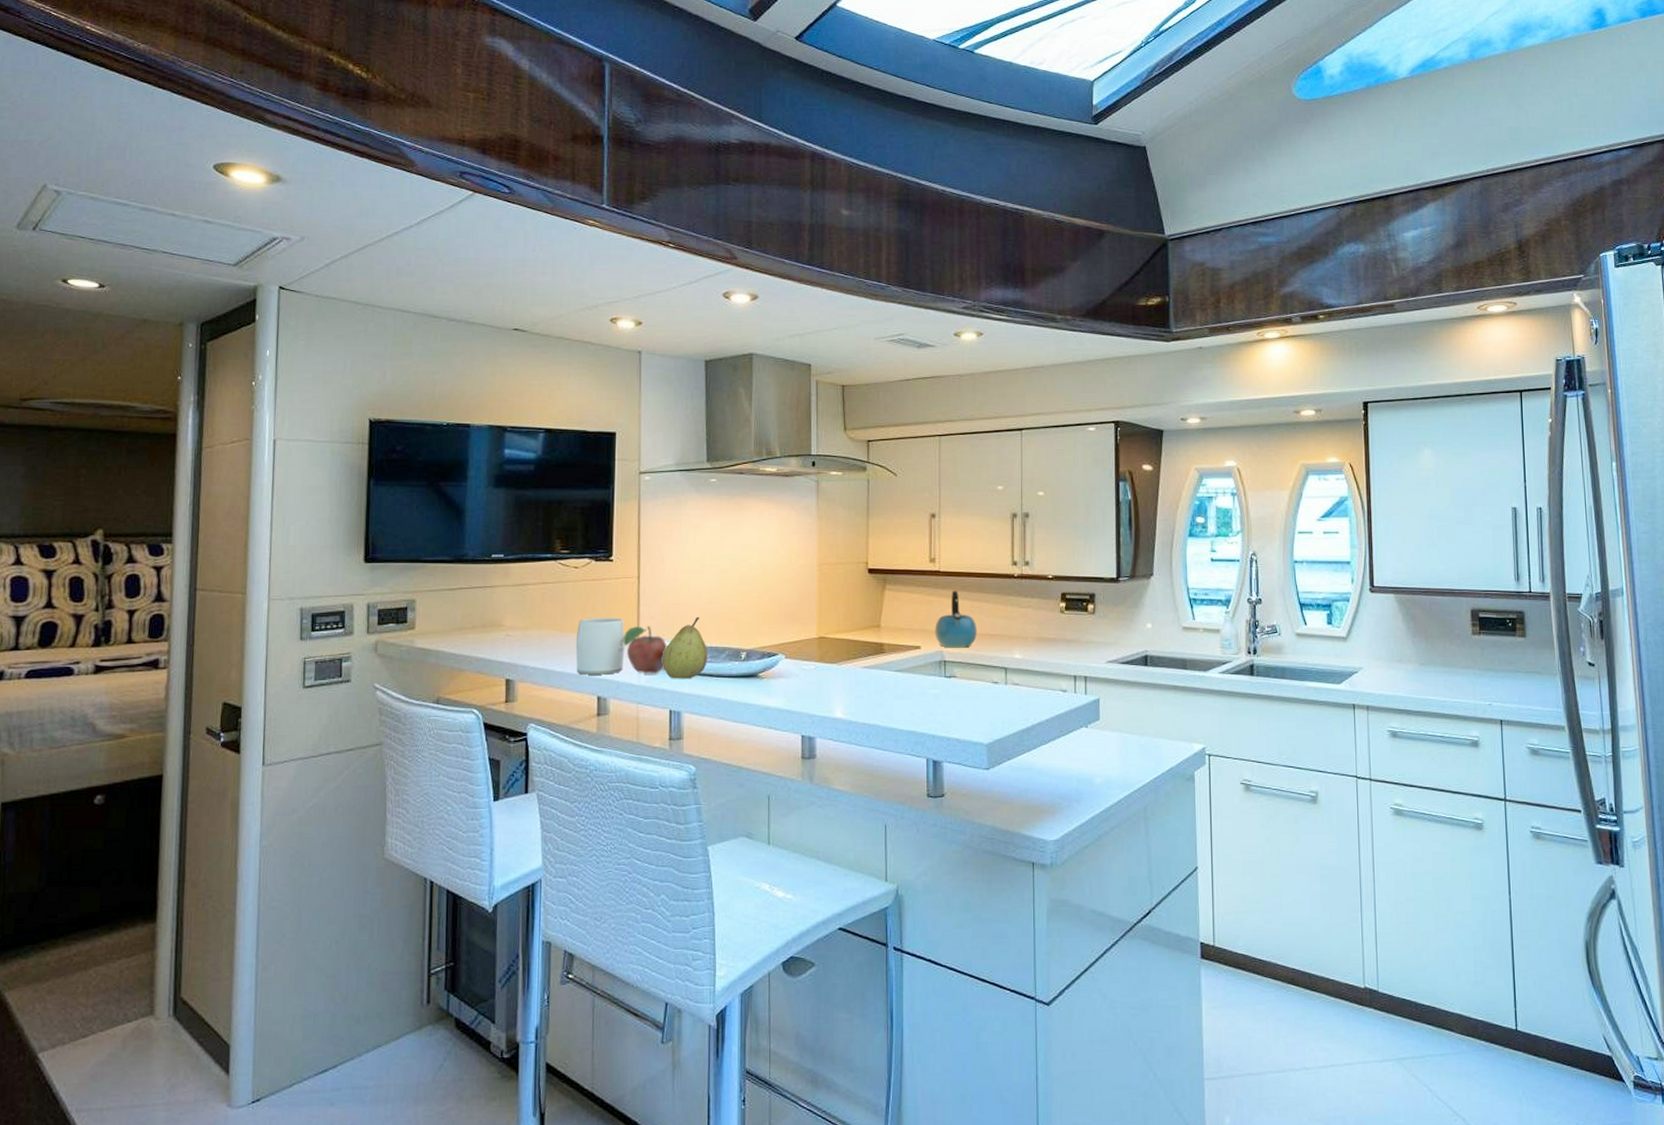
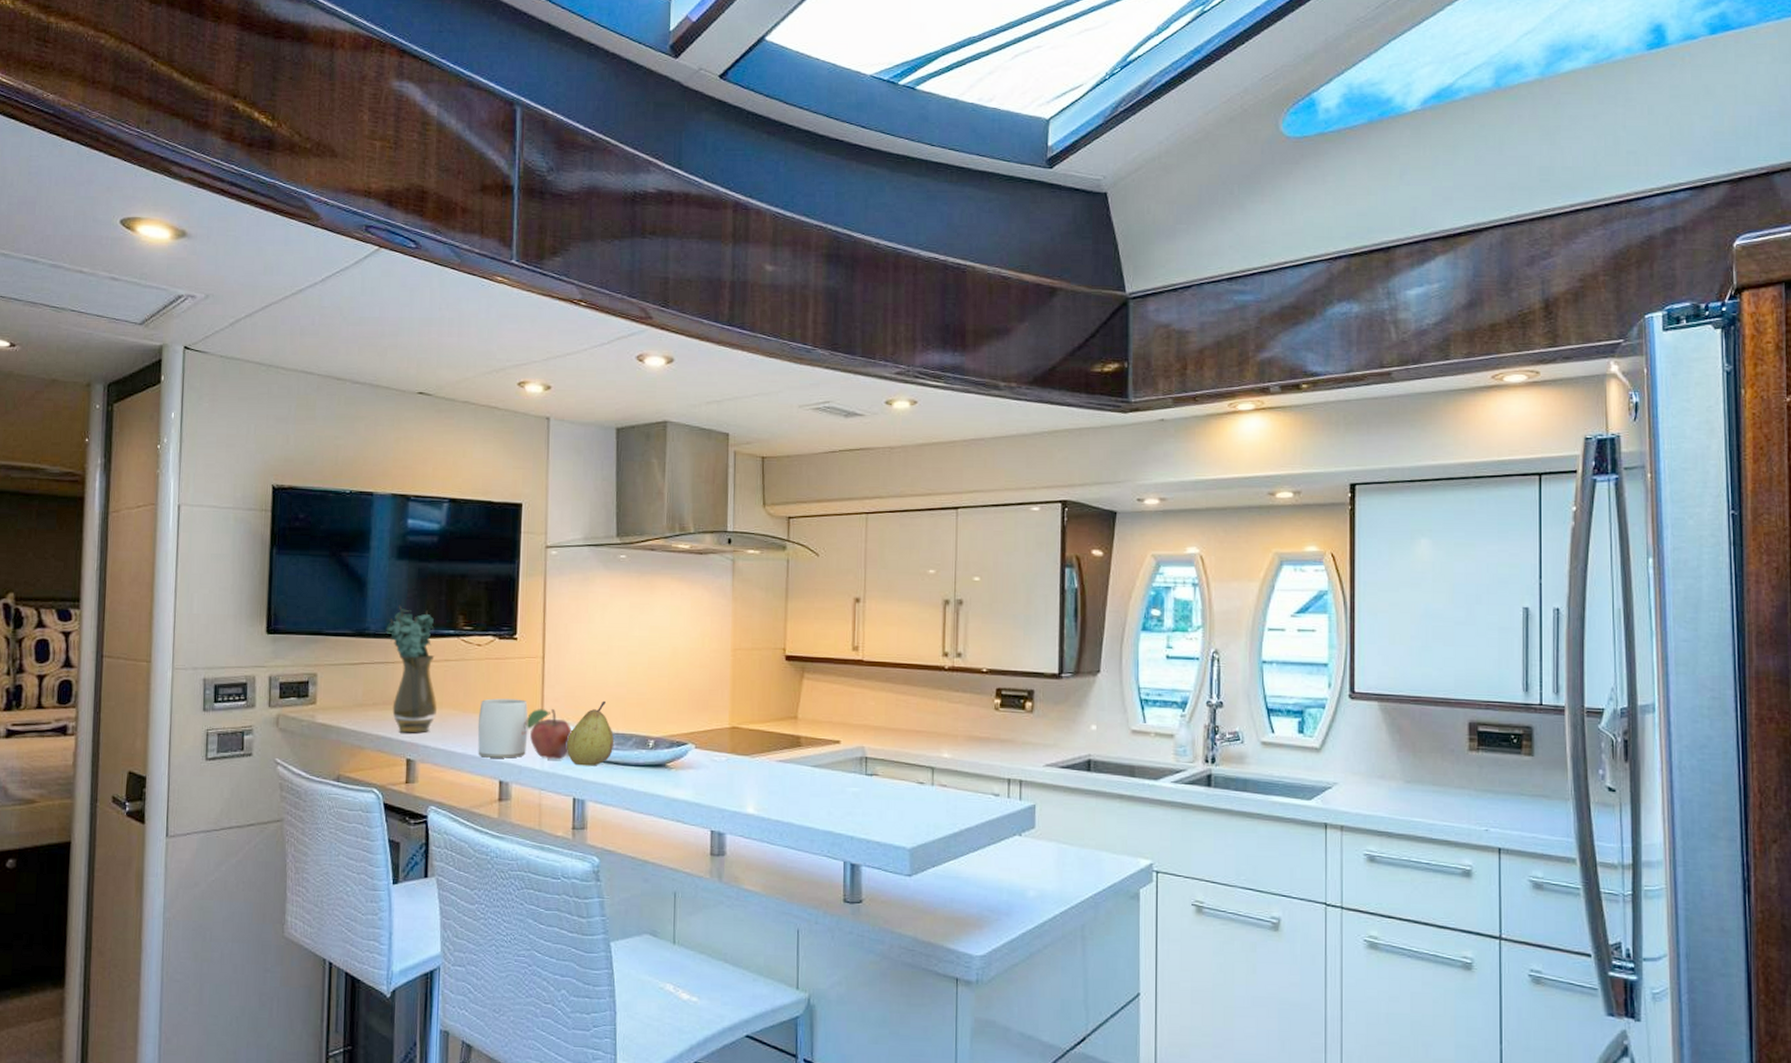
vase: none [485,531,536,654] -> present [387,605,438,734]
kettle: present [935,591,978,648] -> none [856,682,903,744]

